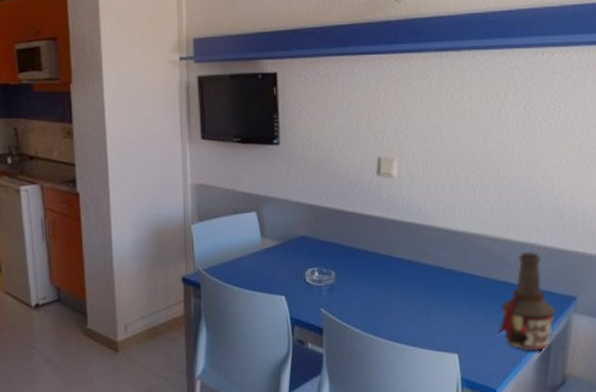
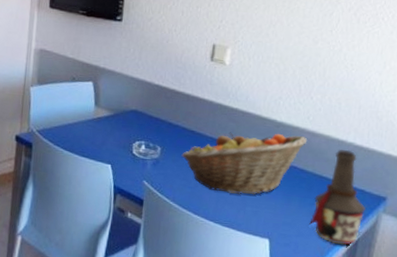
fruit basket: none [357,242,488,312] -> present [181,132,308,195]

